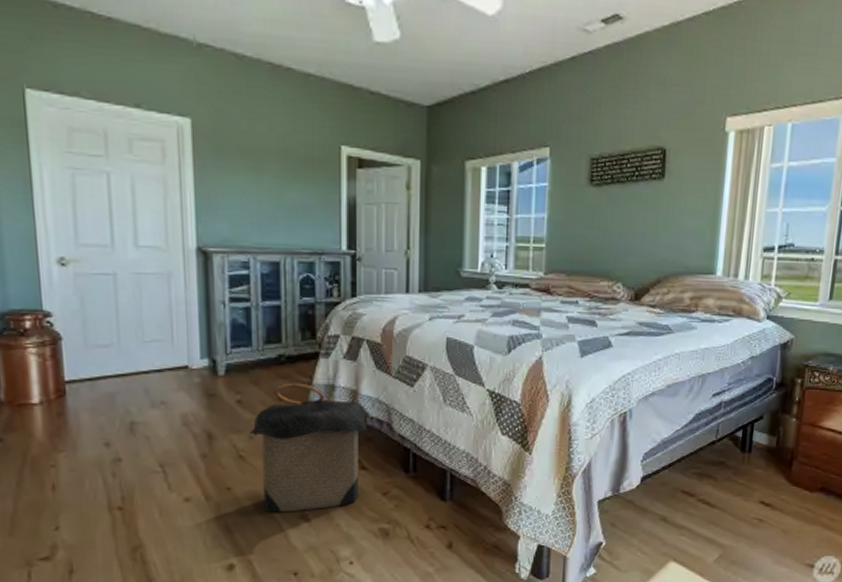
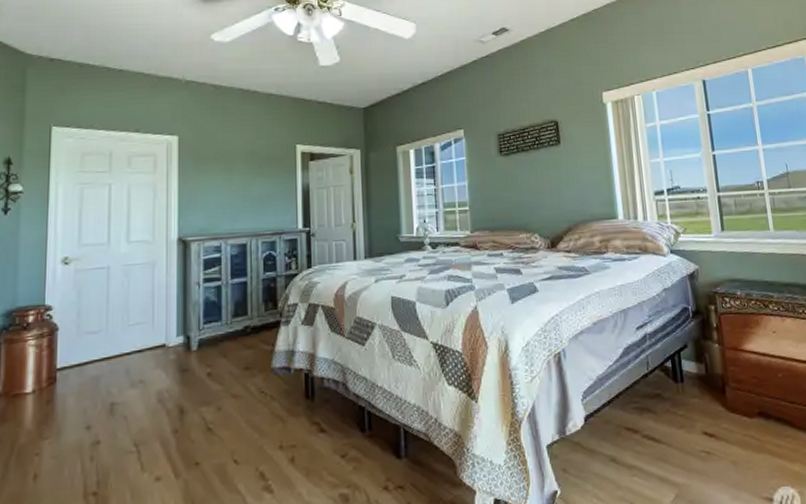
laundry hamper: present [250,383,369,513] -> none [218,351,326,486]

